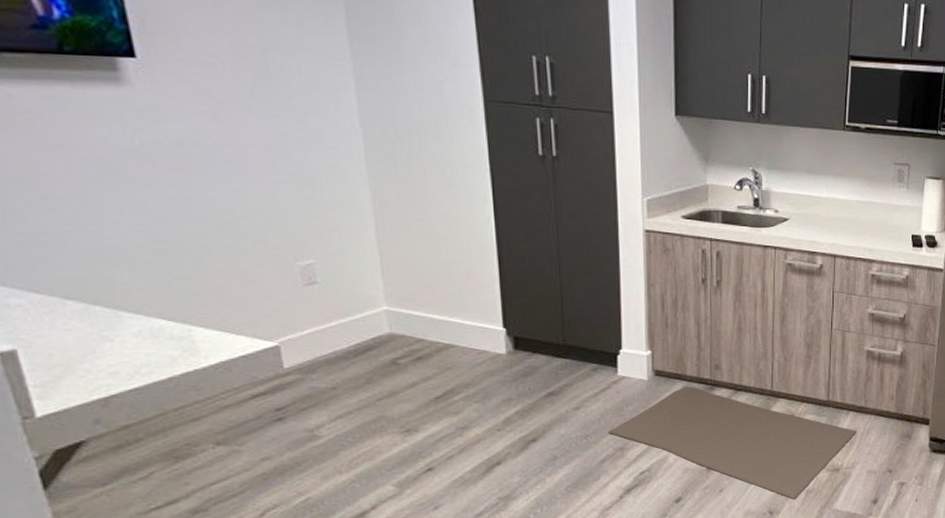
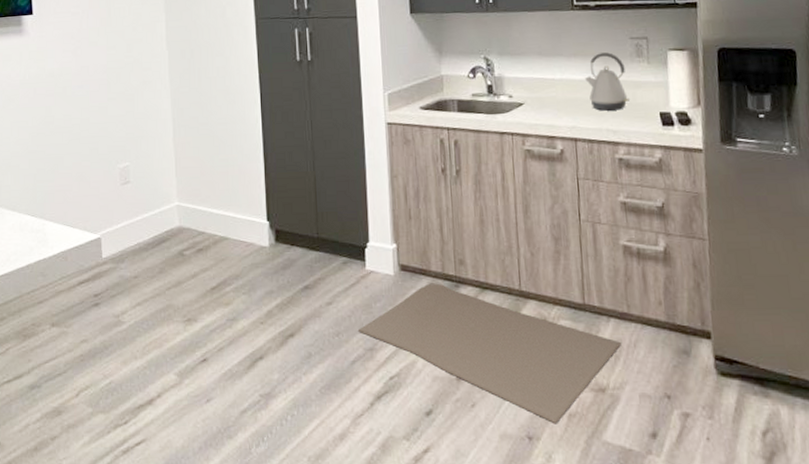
kettle: none [849,175,887,231] -> present [585,52,629,111]

